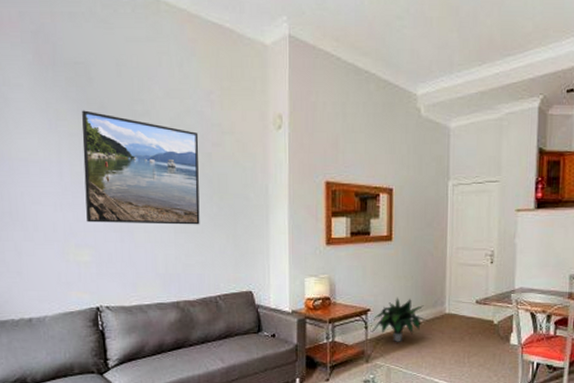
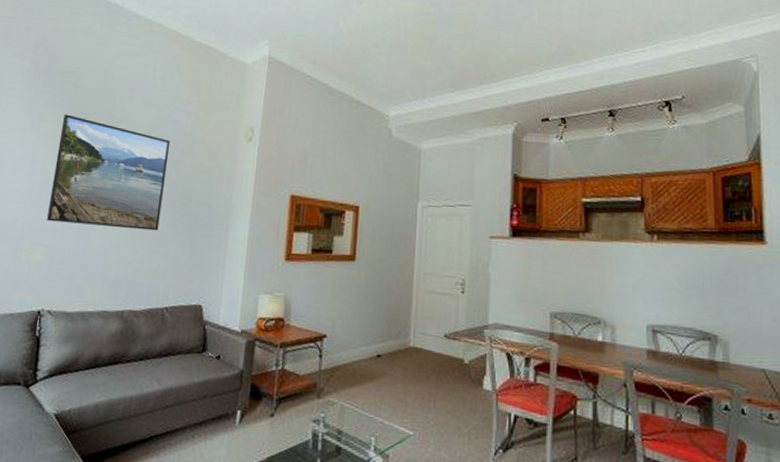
potted plant: present [372,296,429,342] -> none [327,323,390,377]

